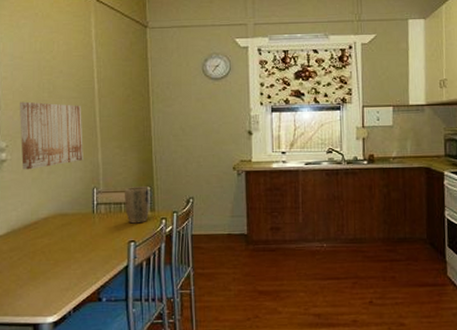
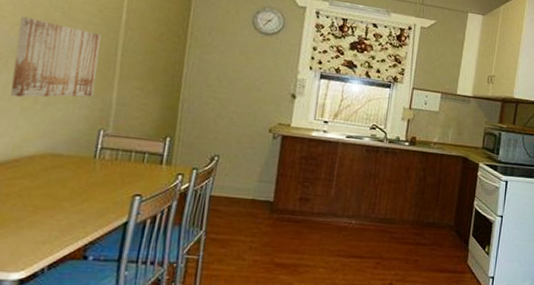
plant pot: present [125,186,150,224] -> none [135,134,170,177]

